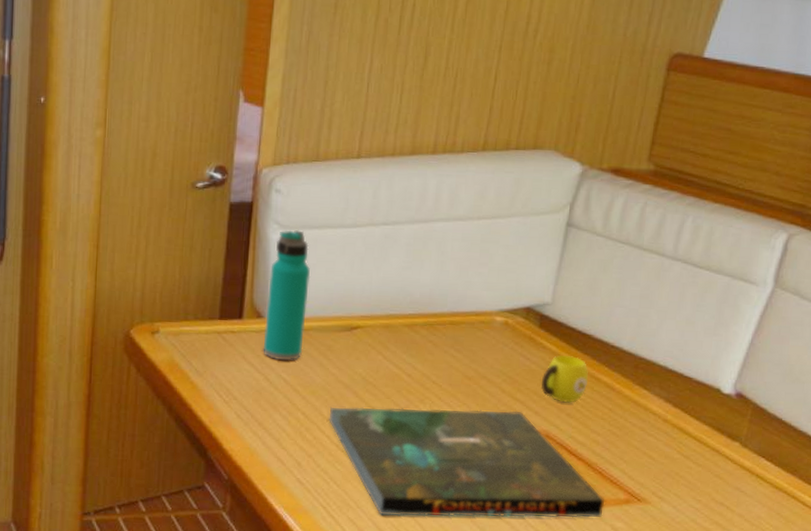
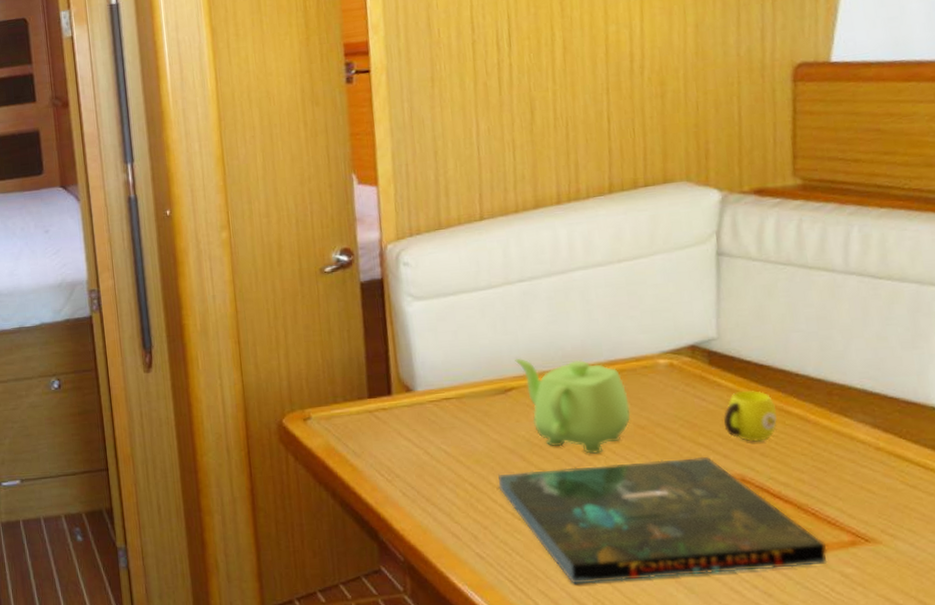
water bottle: present [263,230,311,361] -> none [411,299,459,433]
teapot: none [365,298,463,398] -> present [515,358,631,454]

